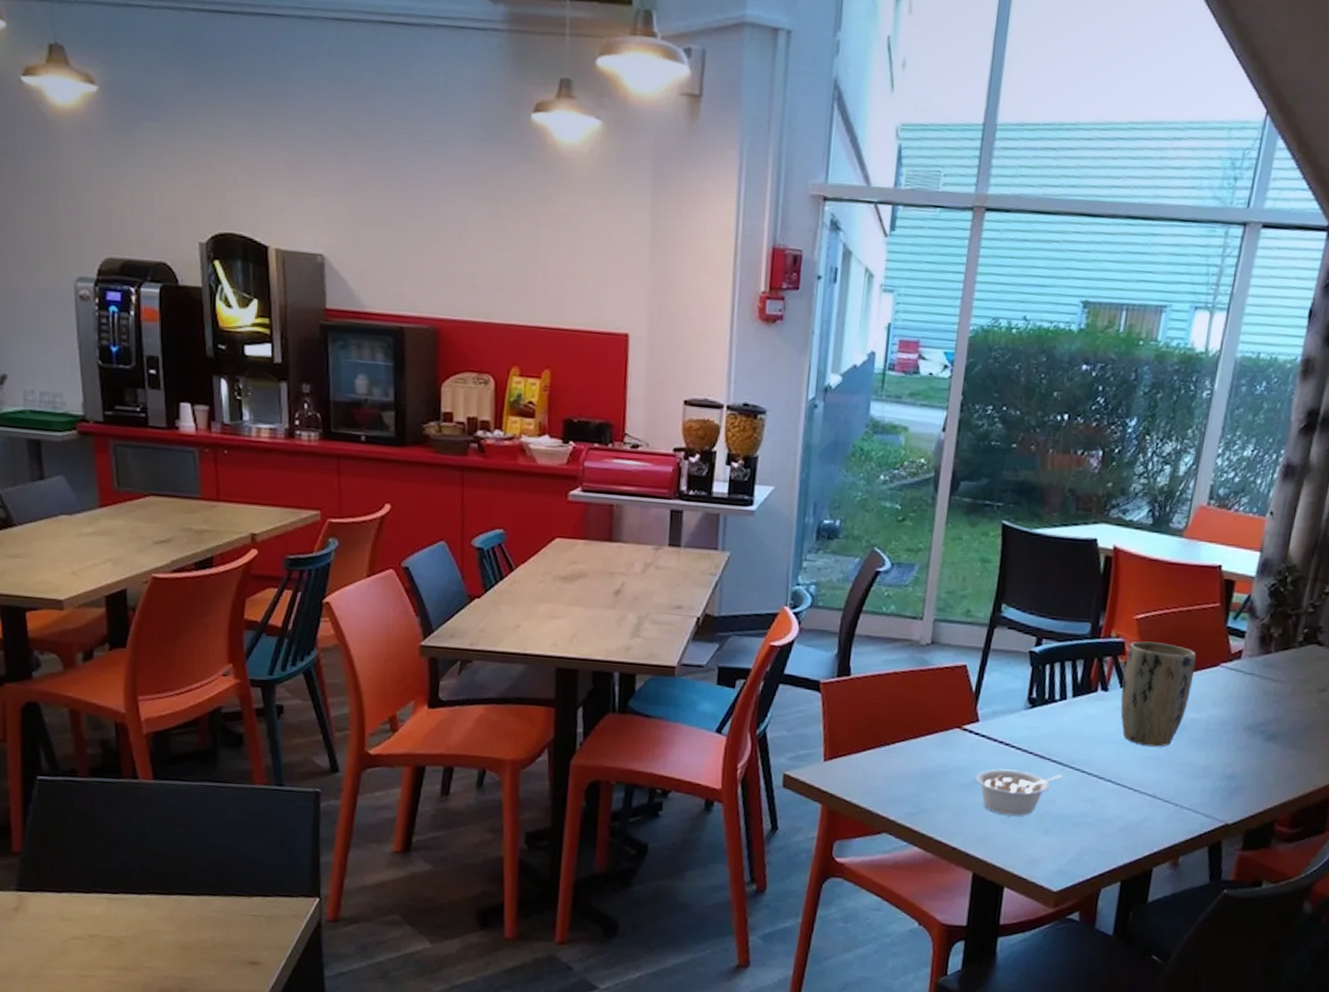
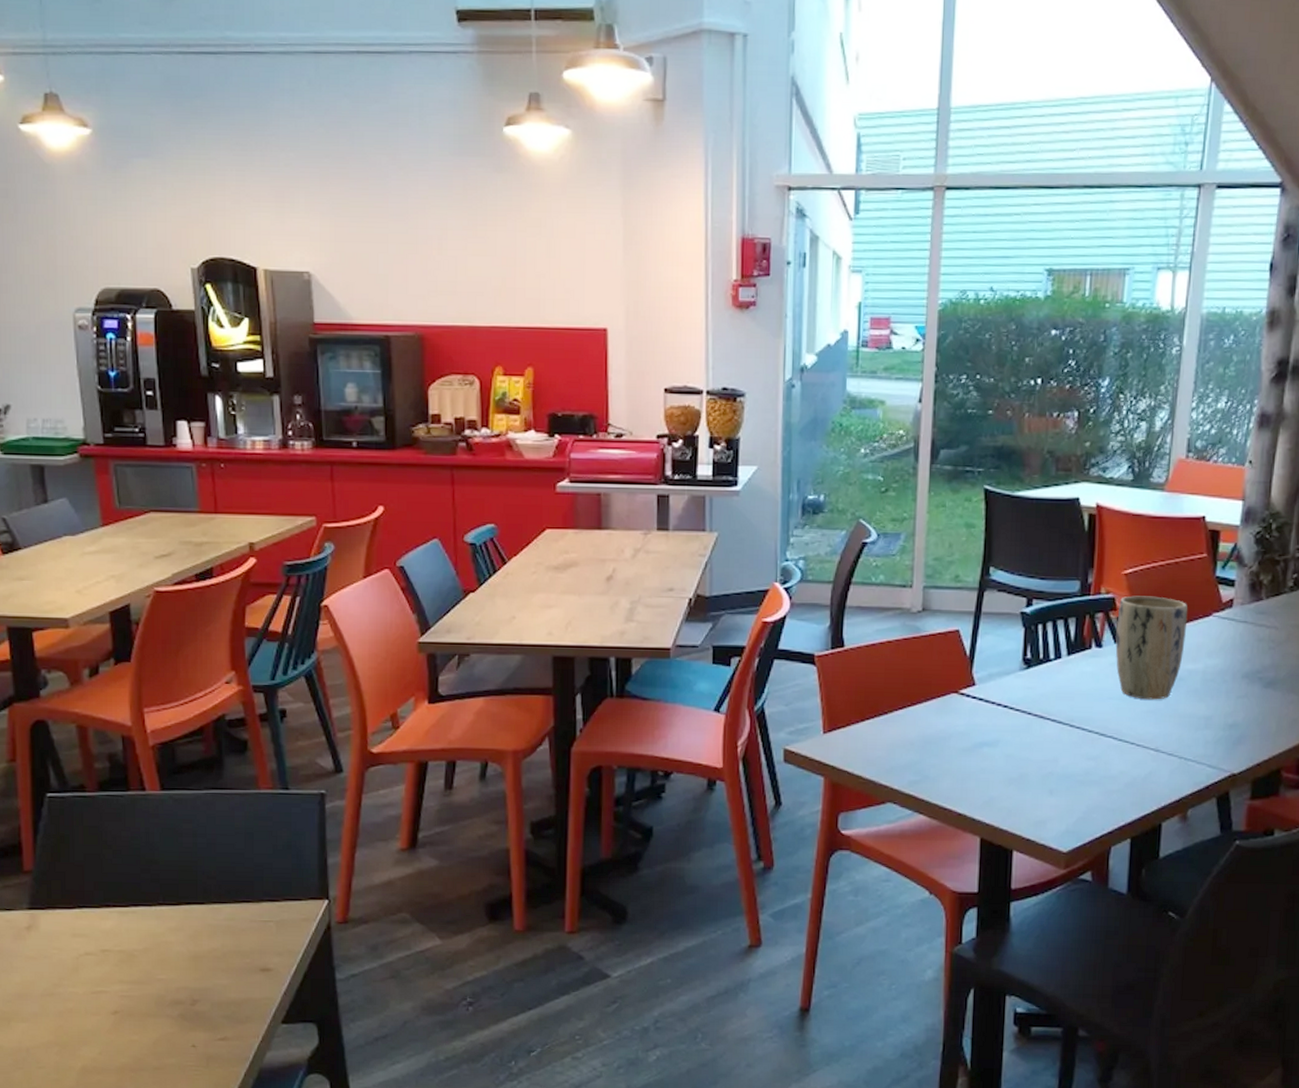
legume: present [975,769,1062,816] -> none [976,731,1063,778]

